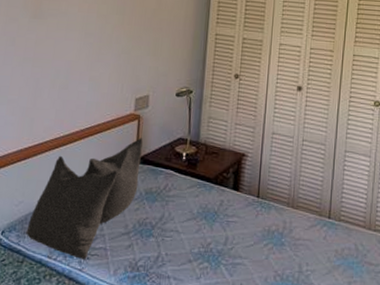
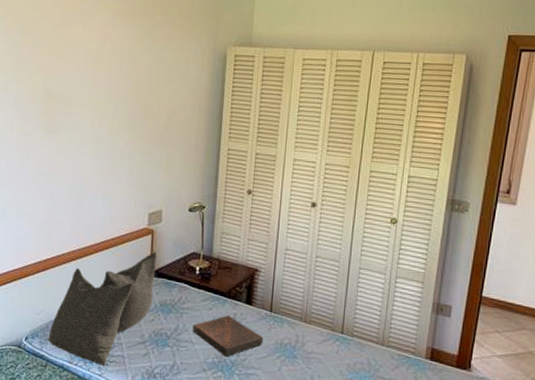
book: none [178,202,251,246] -> present [192,315,264,357]

